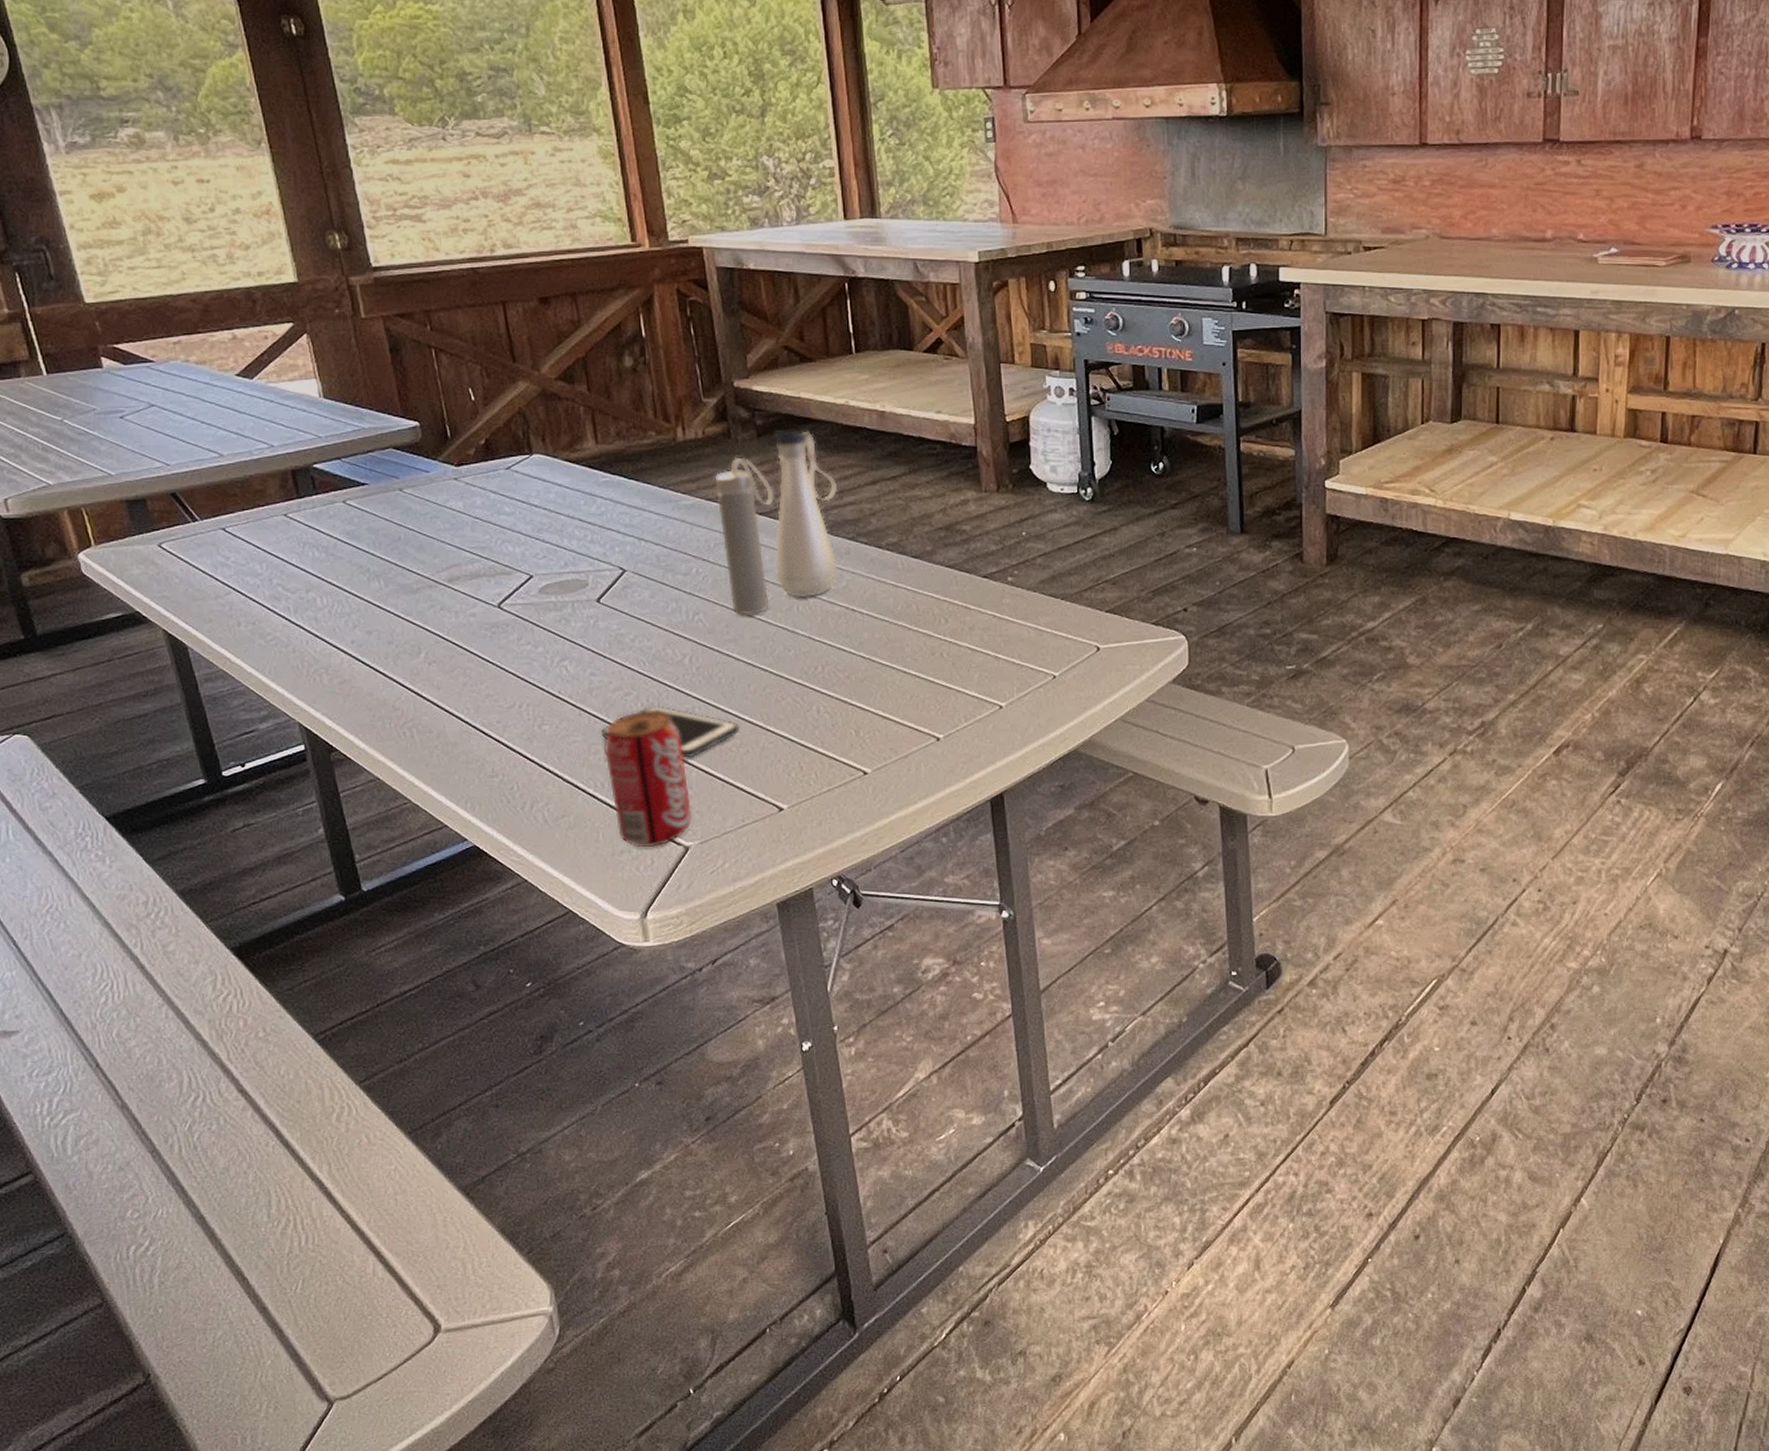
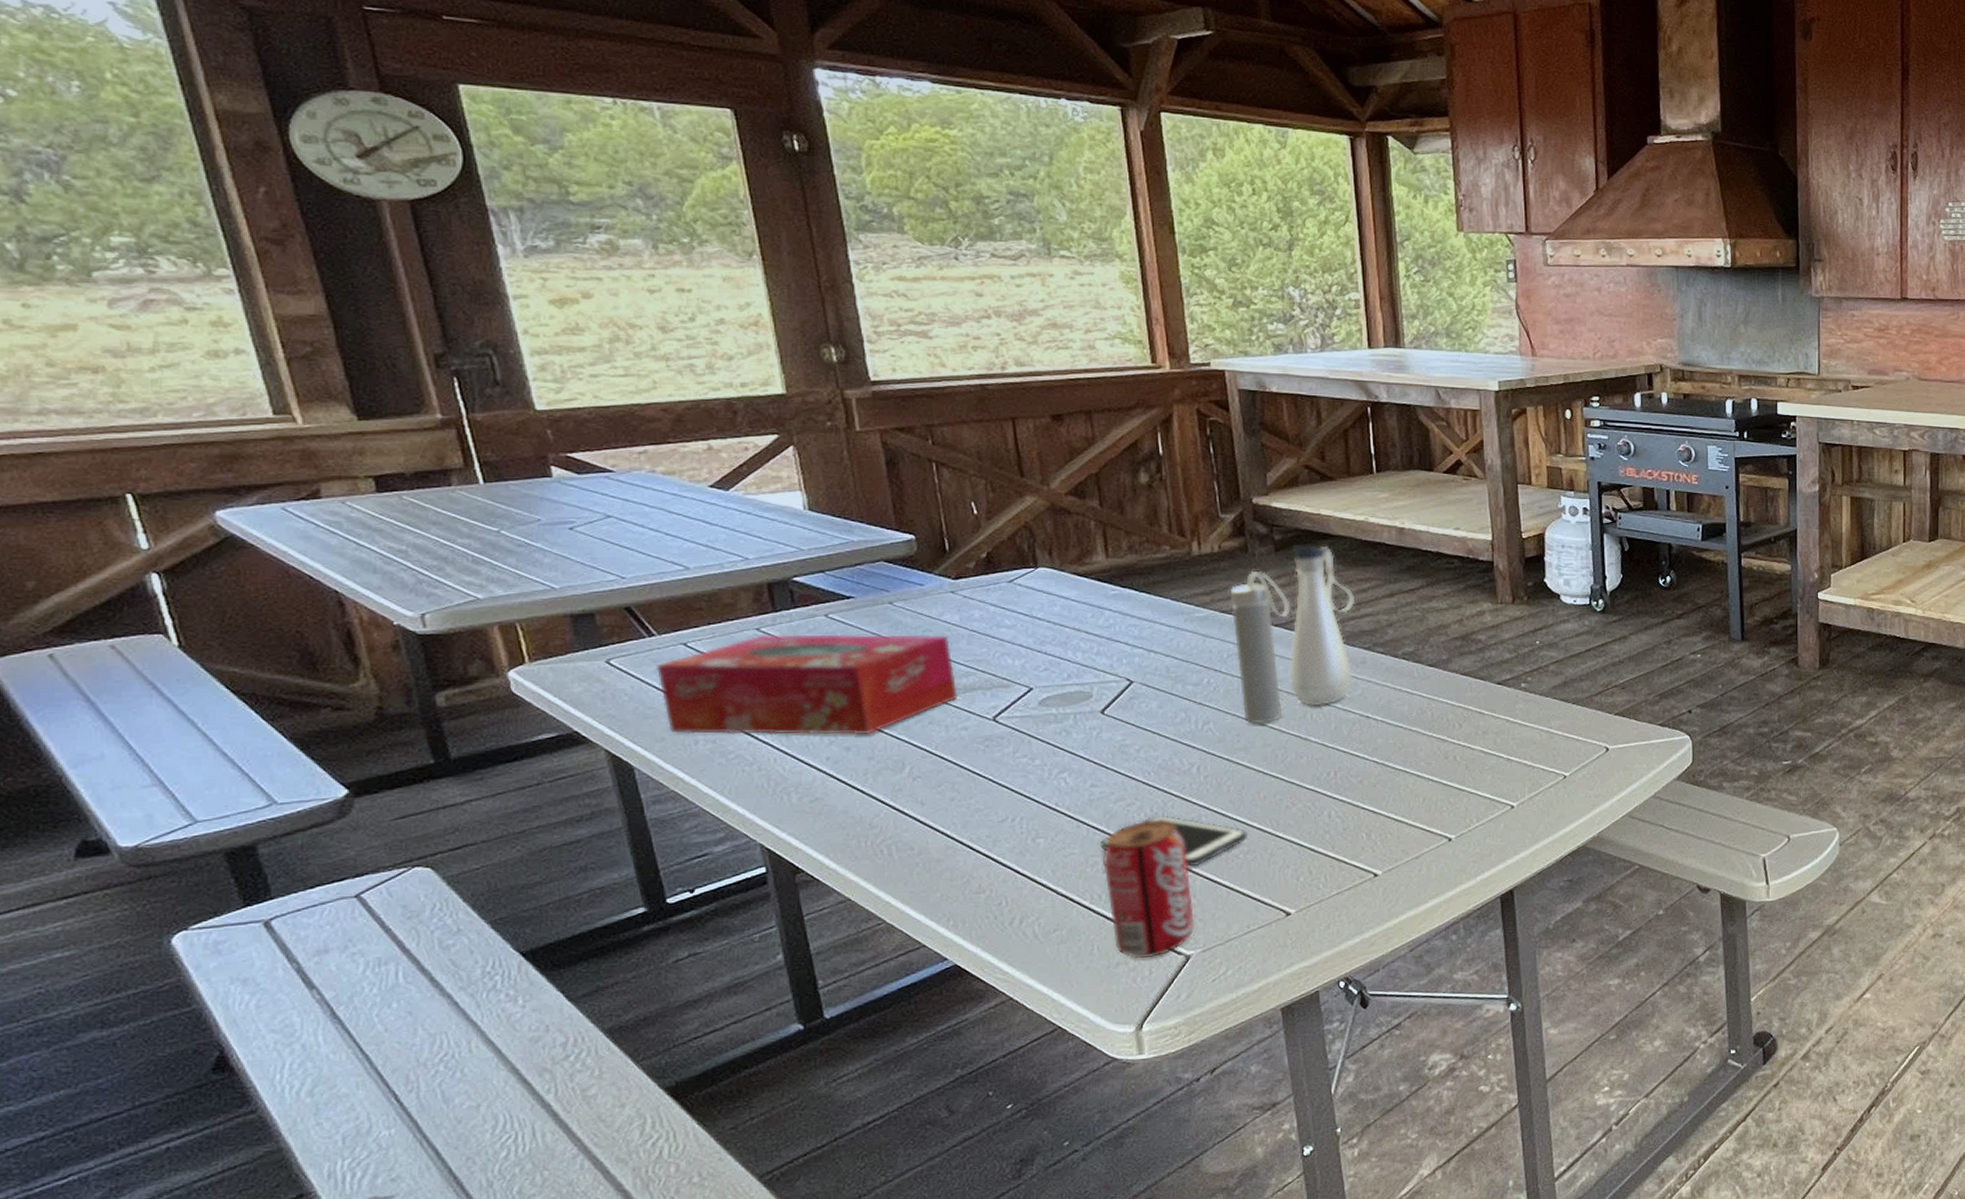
tissue box: none [200,520,465,620] -> present [655,634,958,735]

